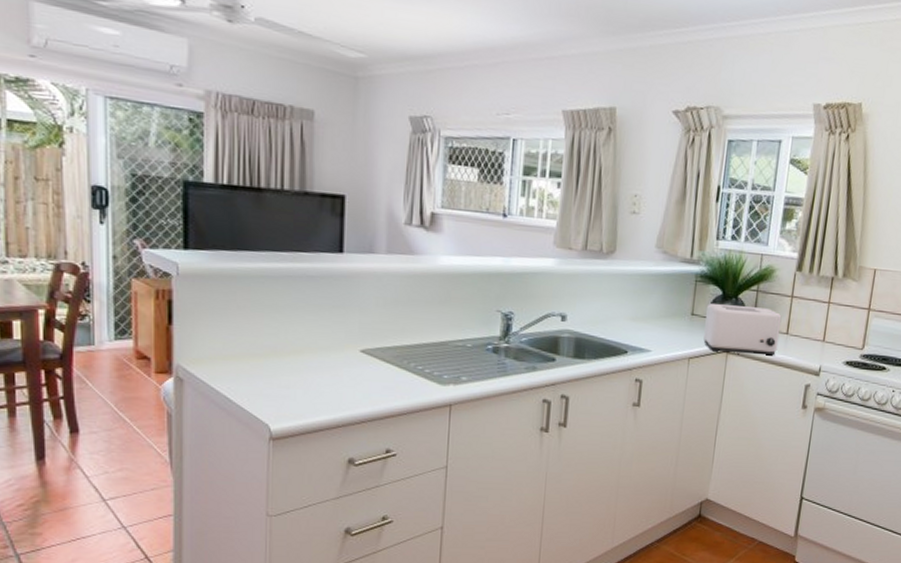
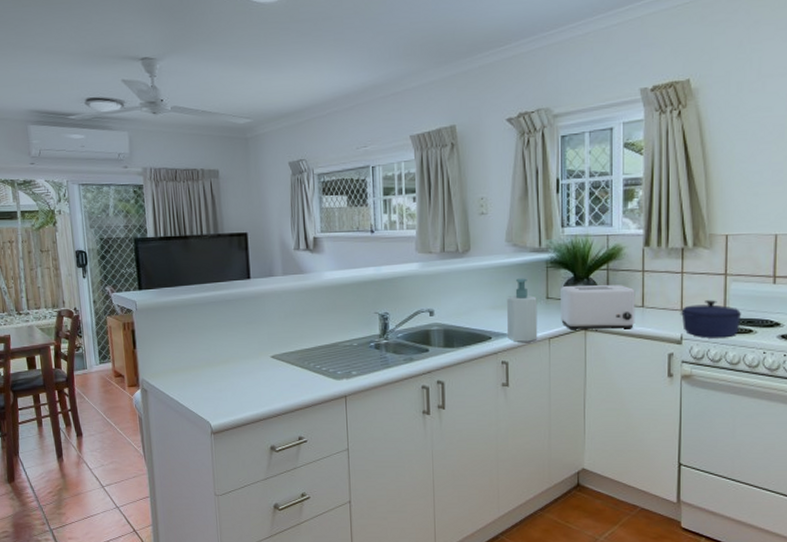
soap bottle: none [645,289,682,361] -> present [507,278,538,343]
cooking pot: none [821,333,879,374] -> present [680,300,742,340]

